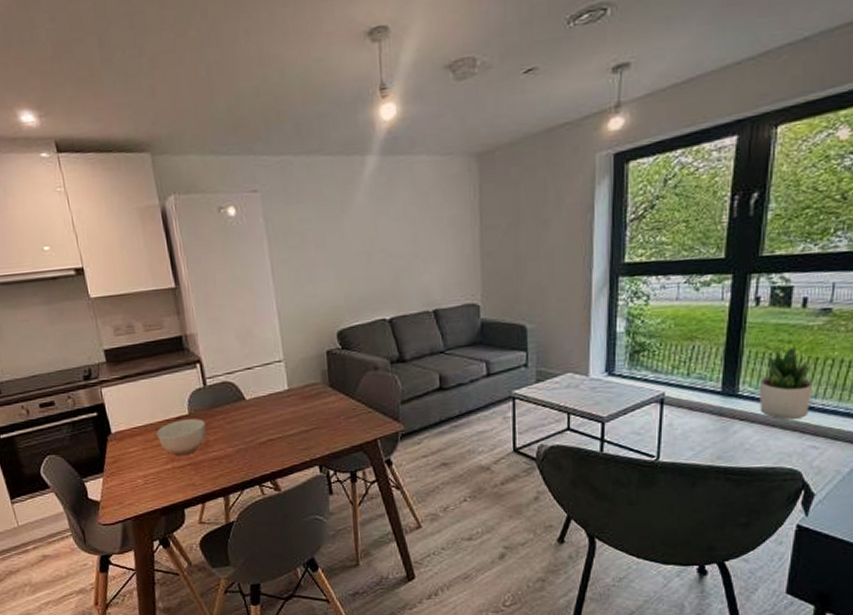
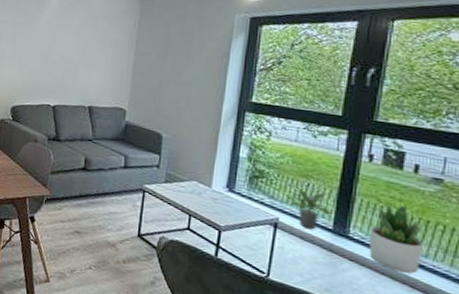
potted plant: none [672,353,720,397] -> present [287,187,332,230]

